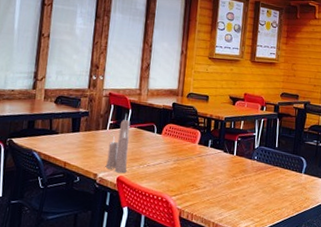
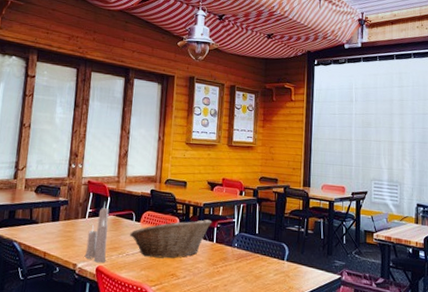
fruit basket: none [151,133,233,170] -> present [130,220,212,258]

